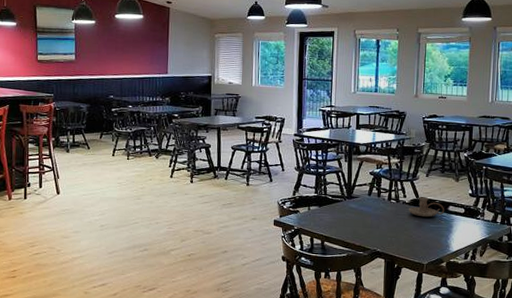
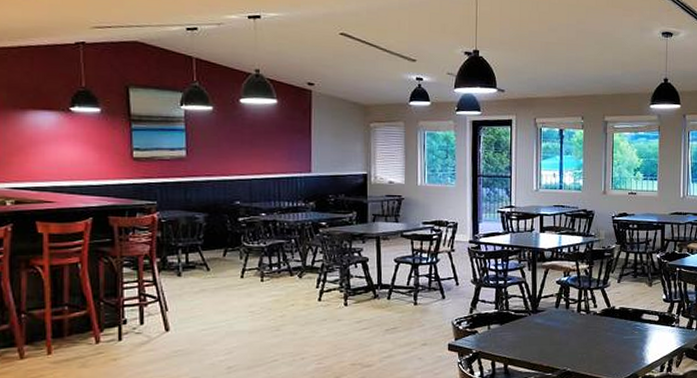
candle holder: present [409,196,445,217] -> none [600,305,639,328]

